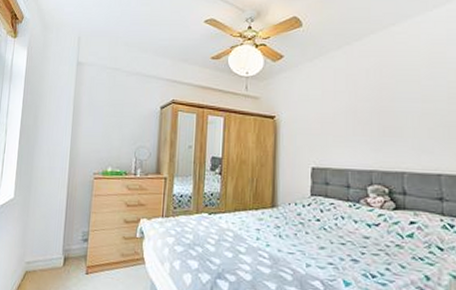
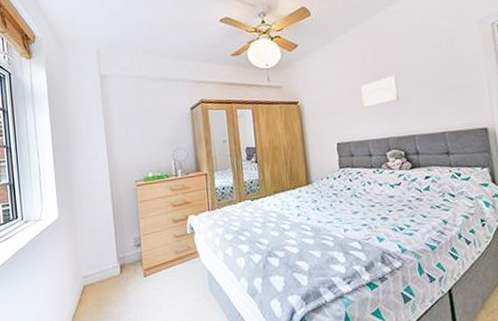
wall art: none [347,101,390,134] -> present [360,74,399,108]

